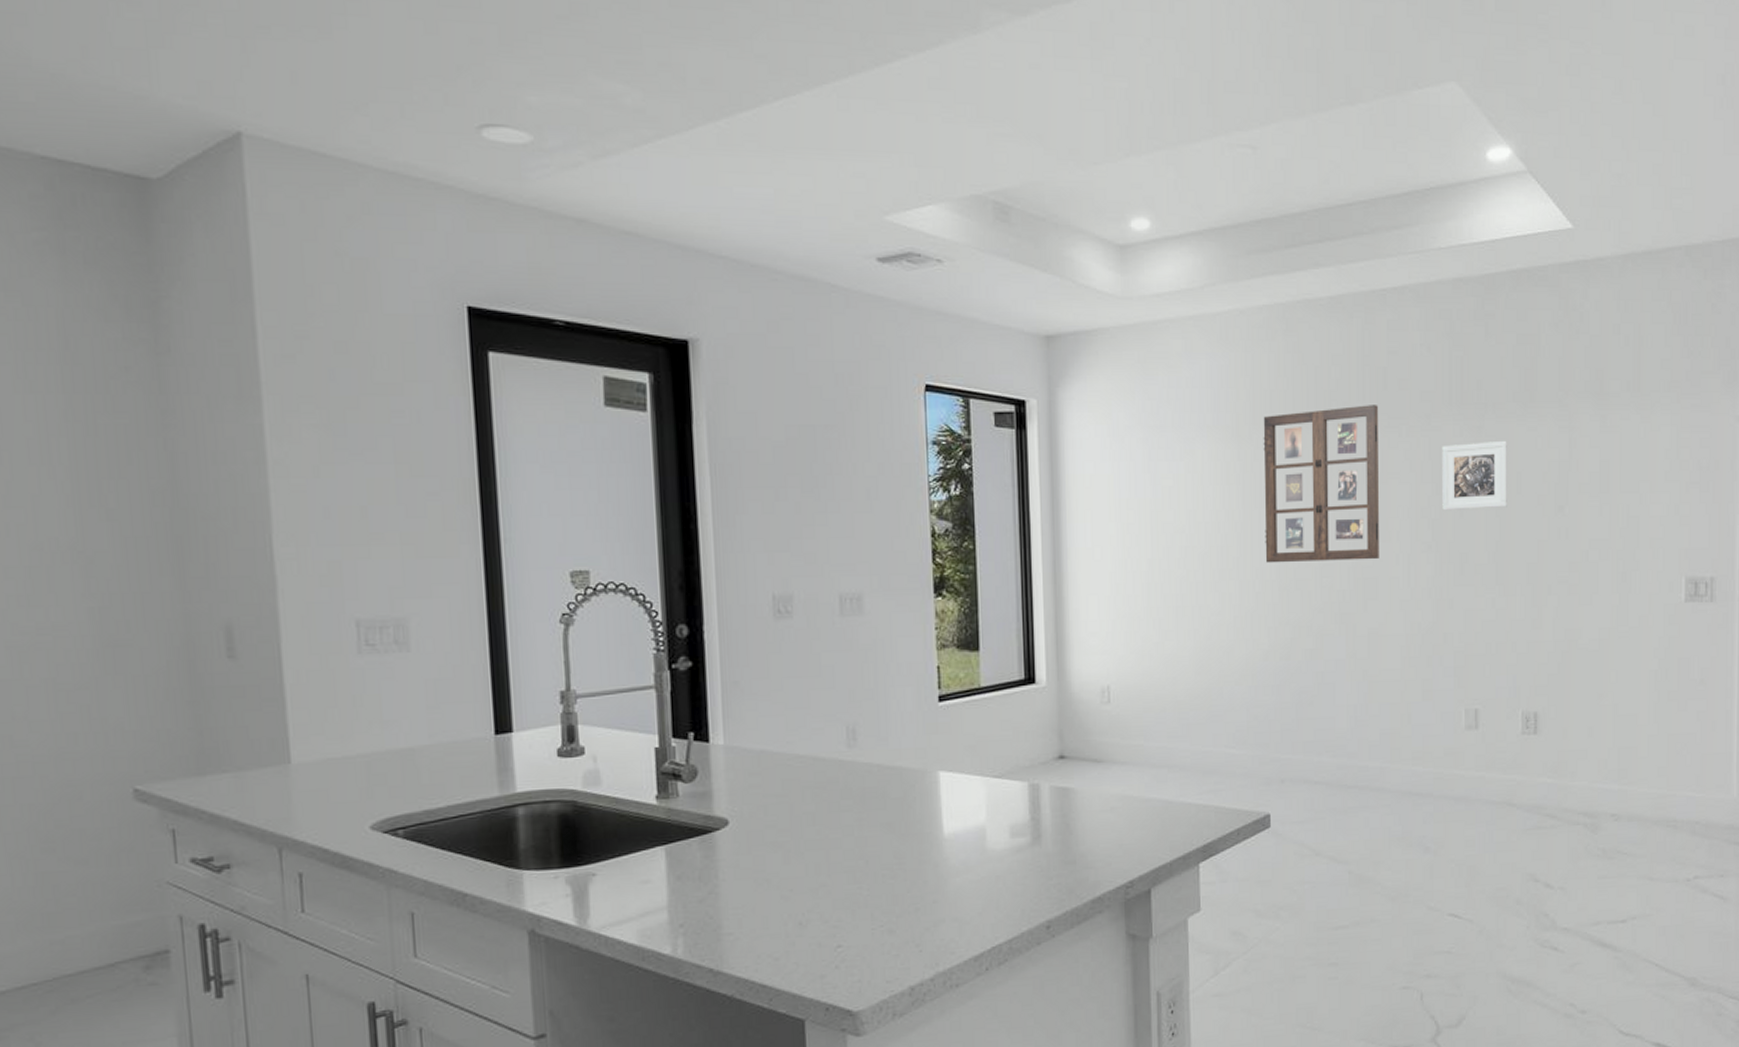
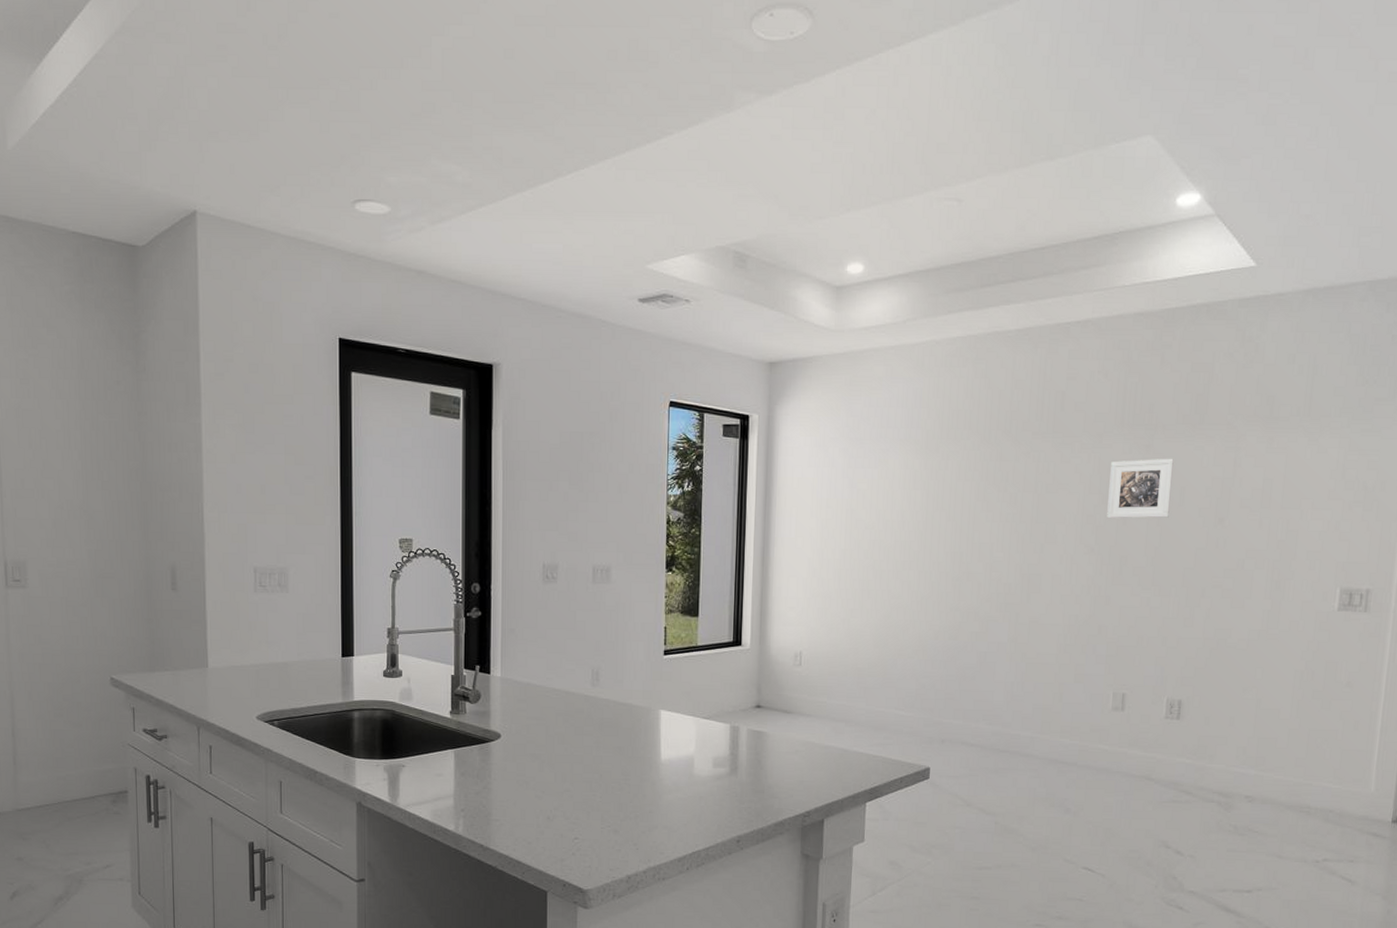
picture frame: present [1263,405,1379,563] -> none [942,424,1054,559]

